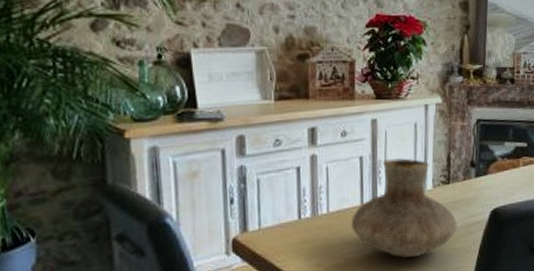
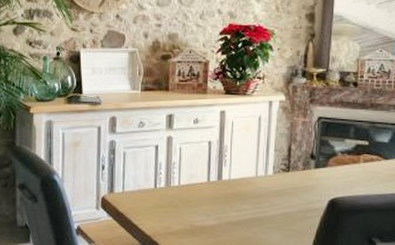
vase: present [350,158,457,258] -> none [198,145,295,232]

